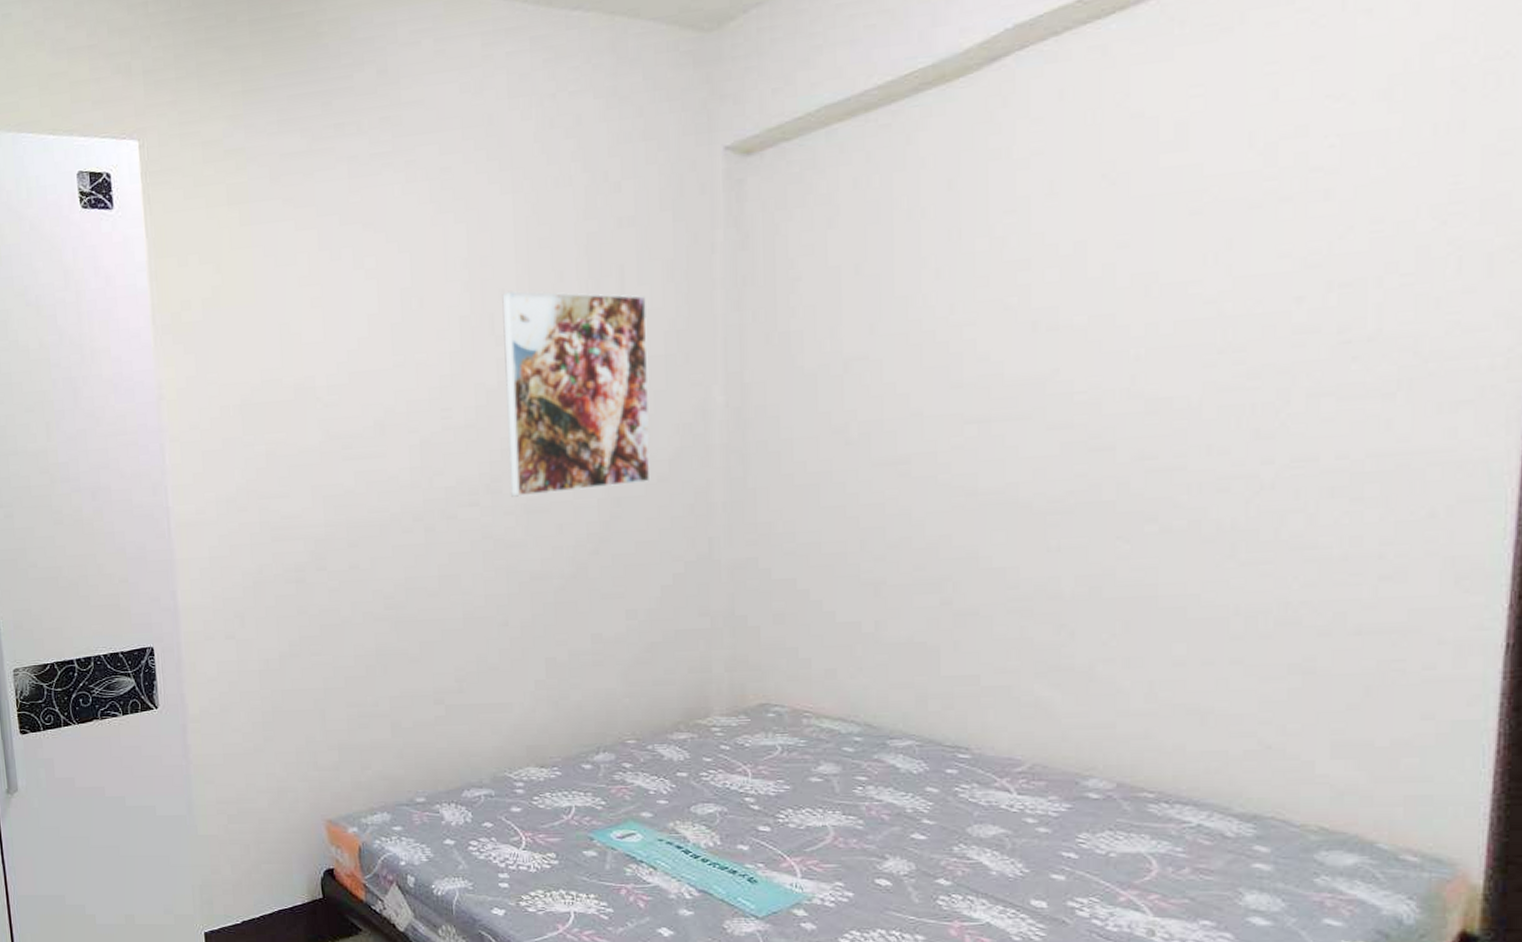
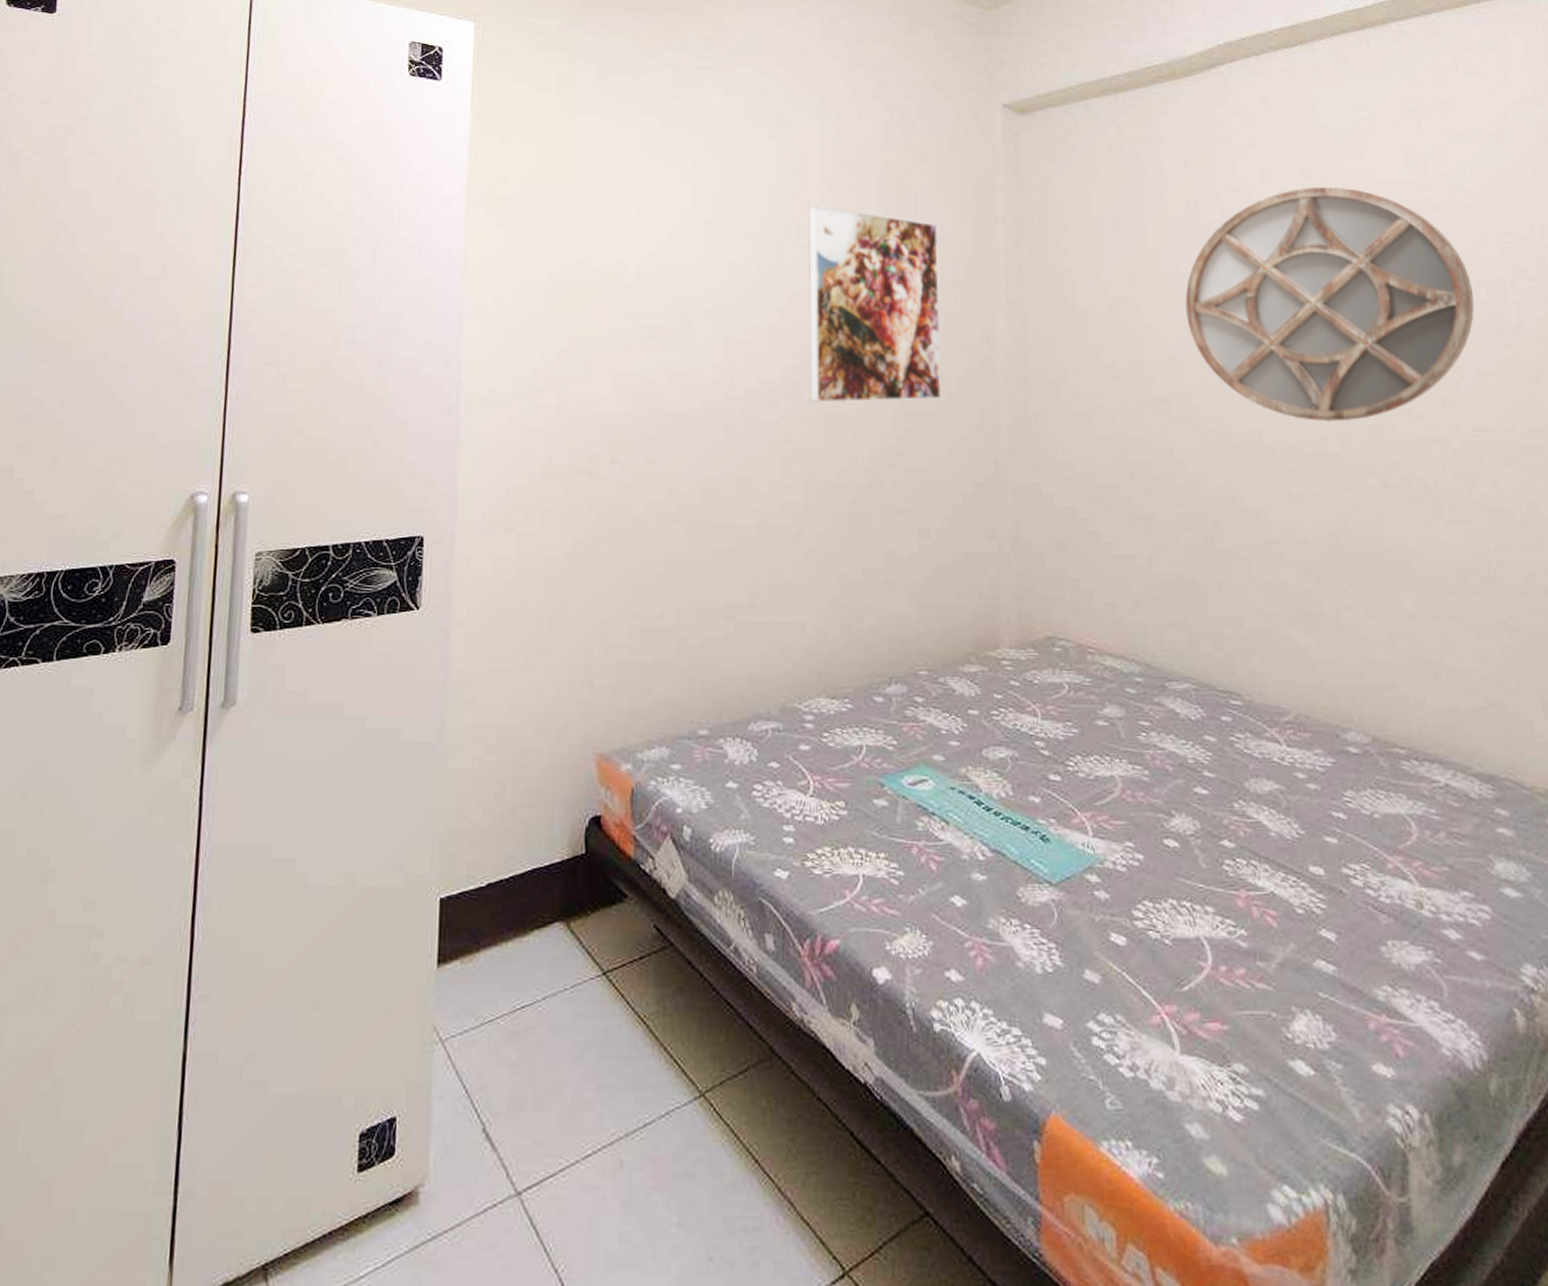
mirror: none [938,189,1318,468] -> present [1185,186,1475,421]

